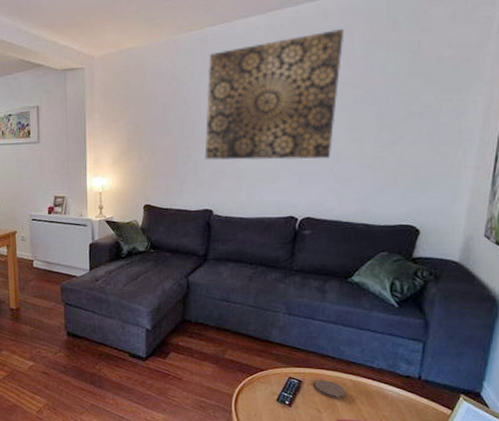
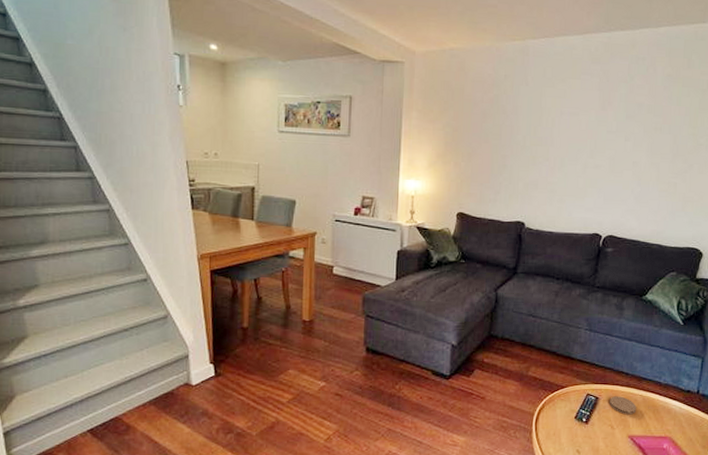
wall art: present [204,28,345,161] -> none [520,59,649,180]

